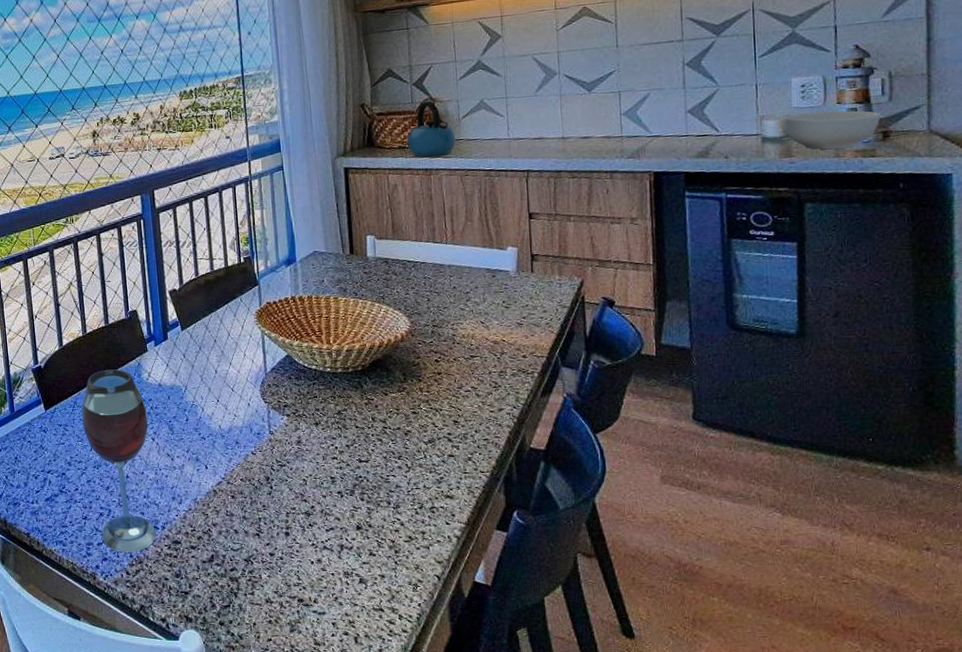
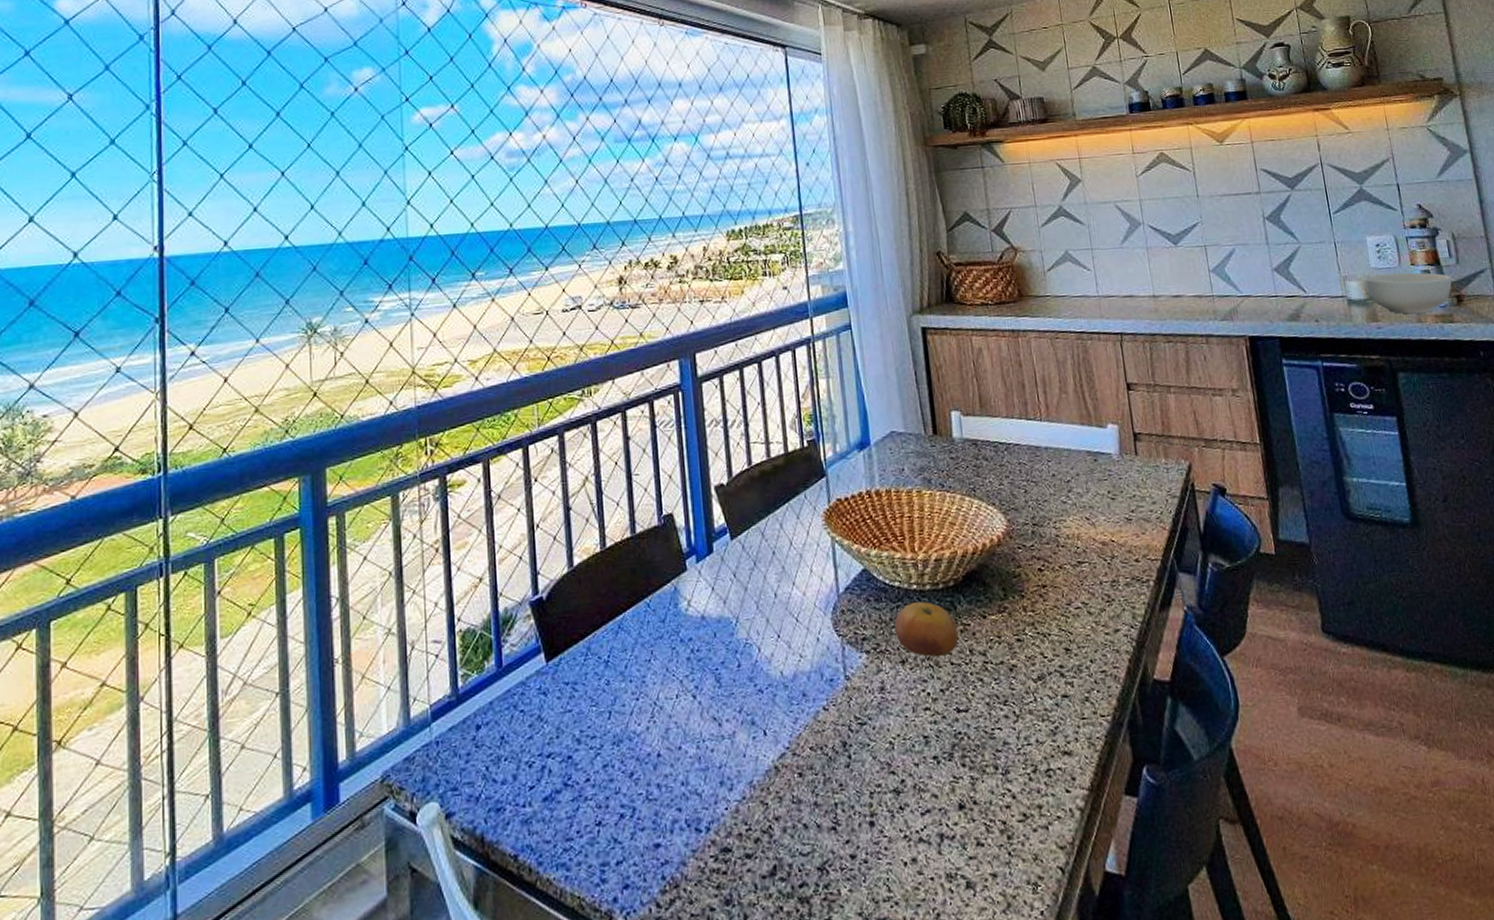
wineglass: present [81,369,156,553] -> none [596,597,698,874]
fruit: none [310,381,363,422] -> present [894,601,959,658]
kettle: present [407,101,456,158] -> none [989,250,1043,317]

